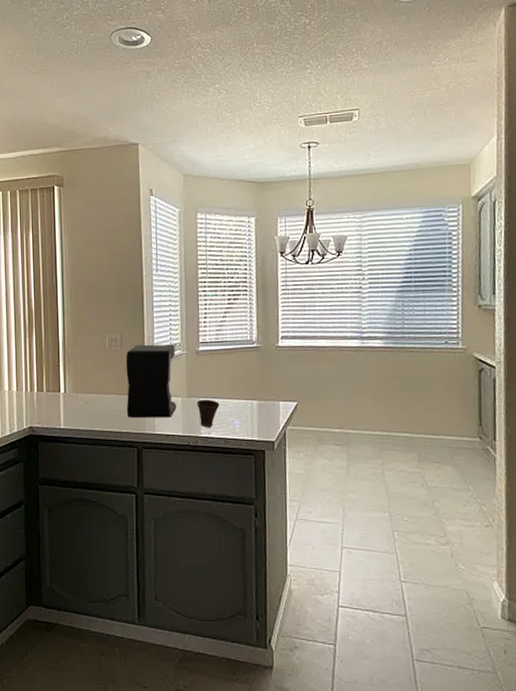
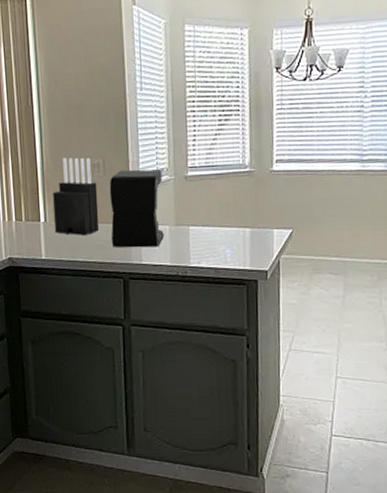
knife block: none [73,332,116,406] -> present [53,157,100,235]
cup: present [197,399,220,427] -> none [185,227,210,257]

